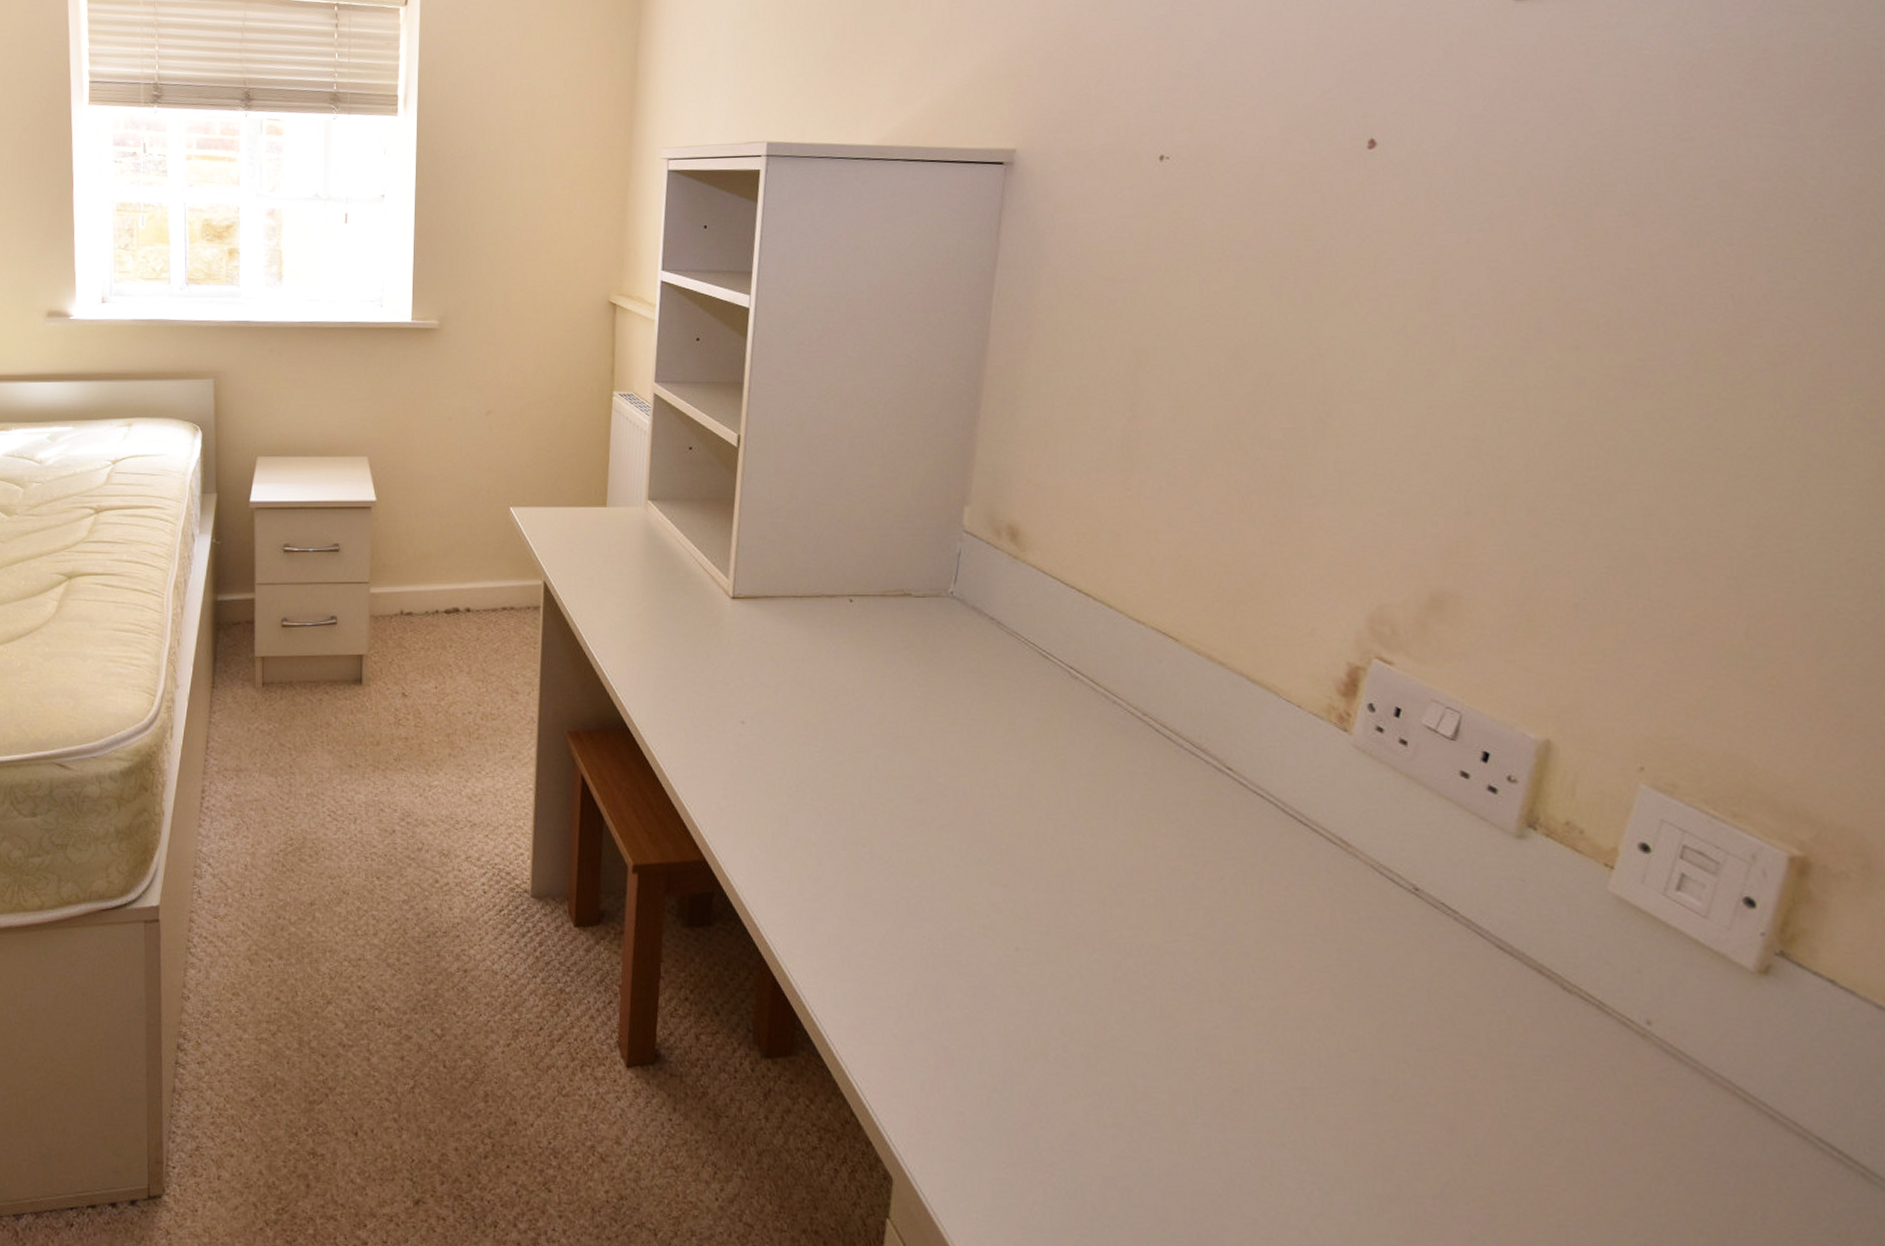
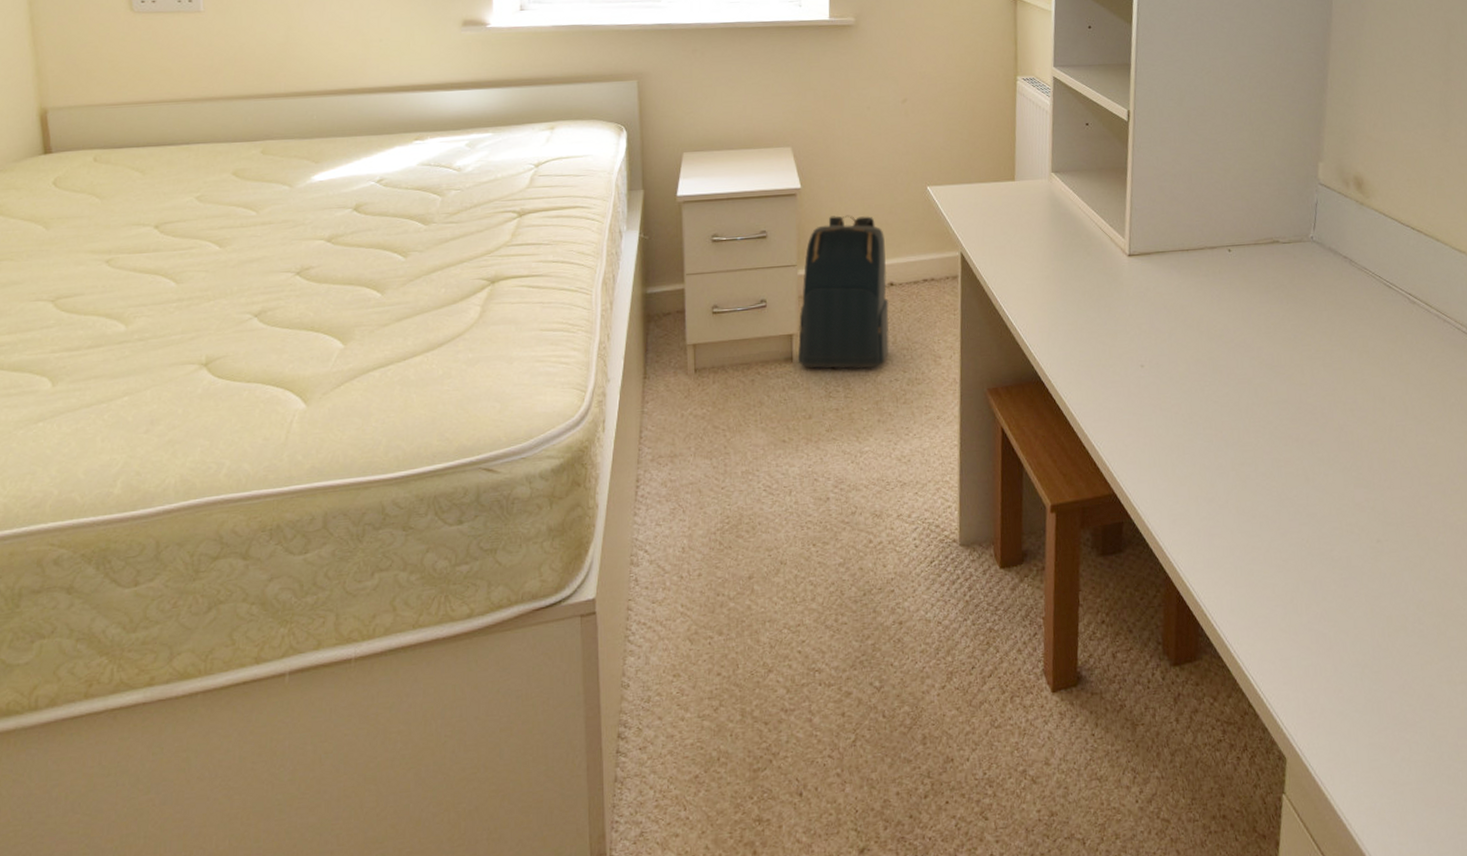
backpack: none [367,533,464,698] -> present [797,215,889,369]

